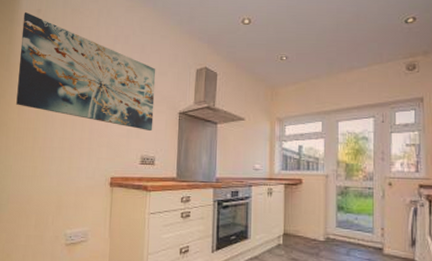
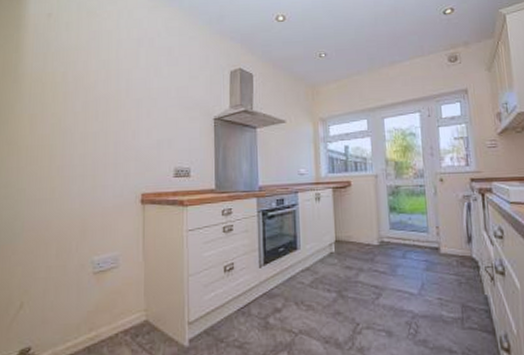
wall art: present [16,11,156,130] -> none [27,16,186,140]

